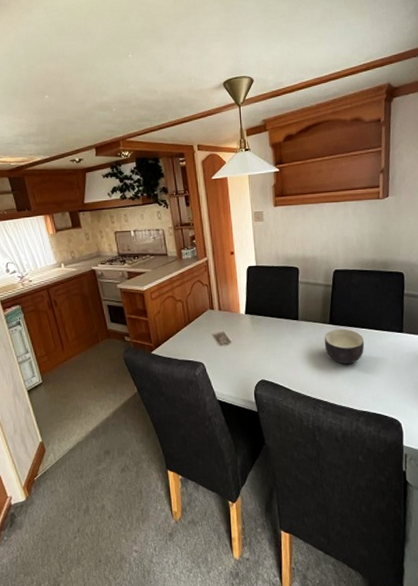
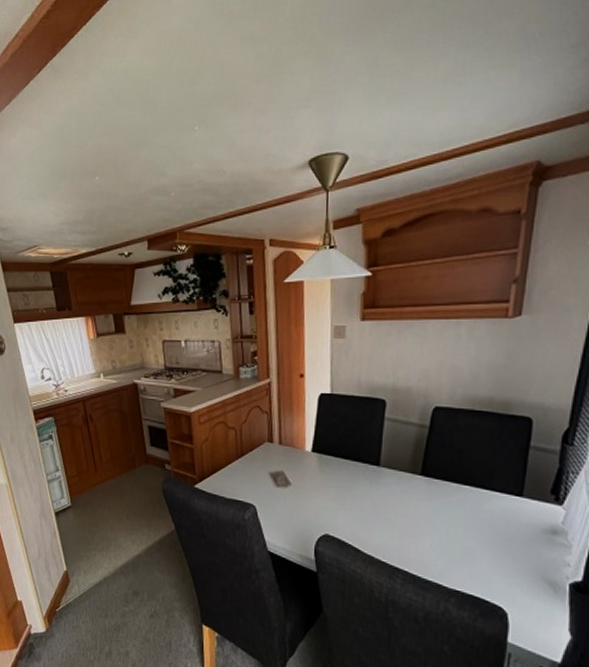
bowl: present [324,328,365,365] -> none [411,482,467,529]

